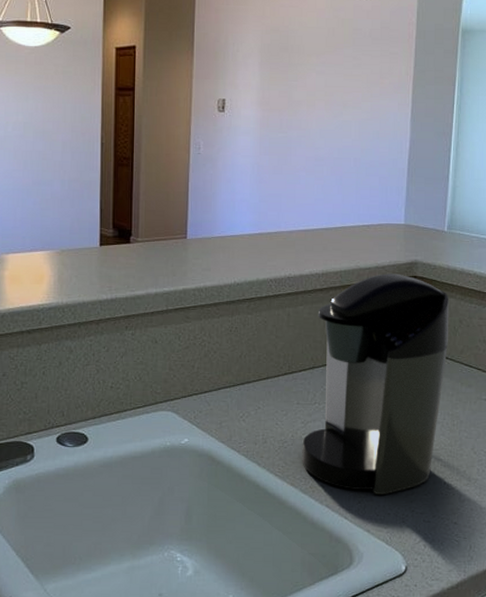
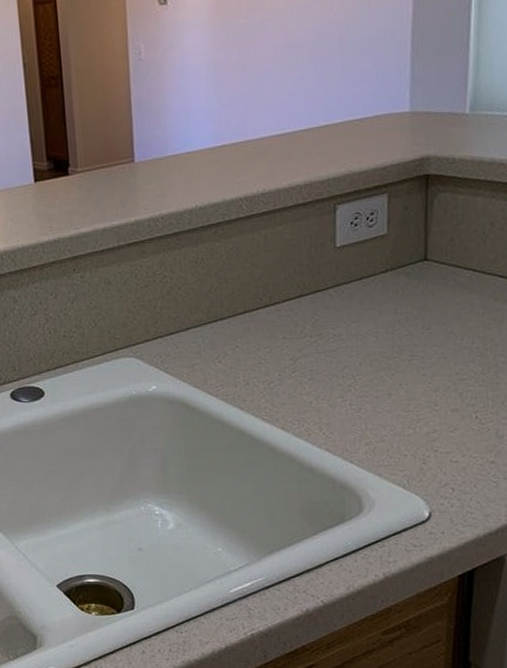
coffee maker: present [302,273,449,494] -> none [292,174,476,434]

